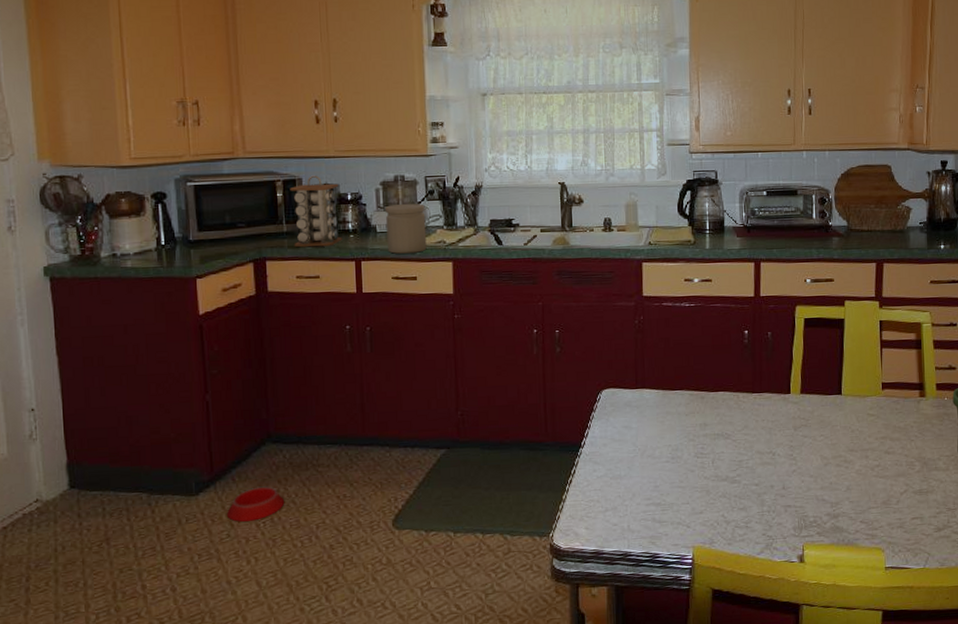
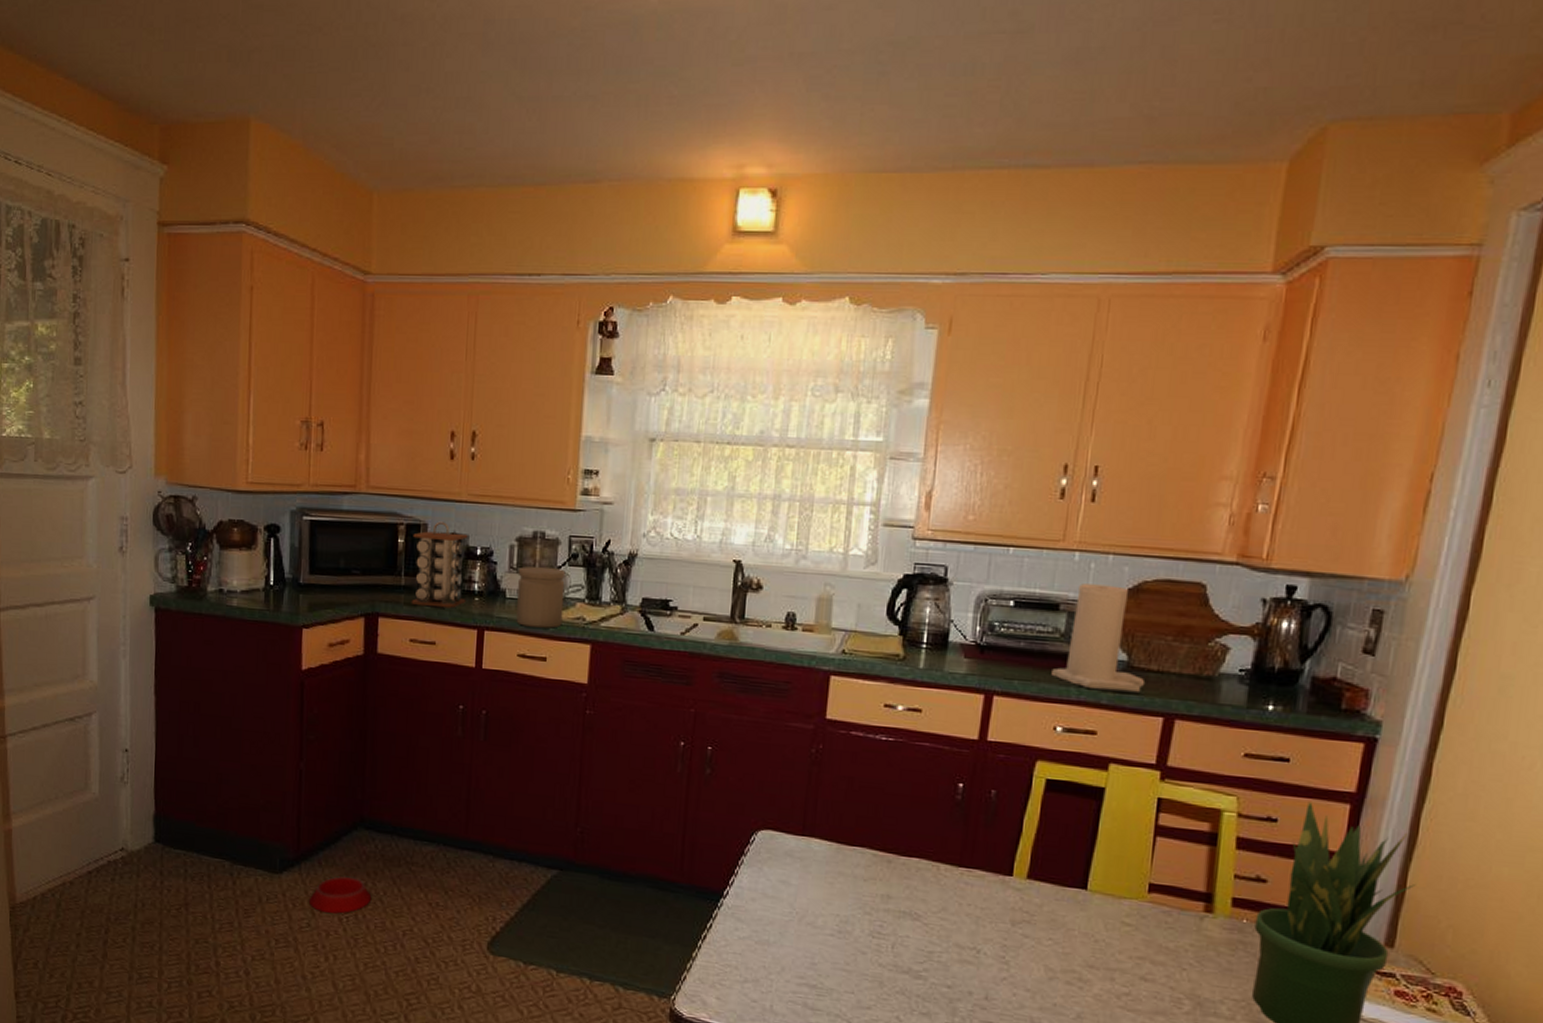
paper towel: none [798,173,861,249] -> present [1051,583,1146,694]

